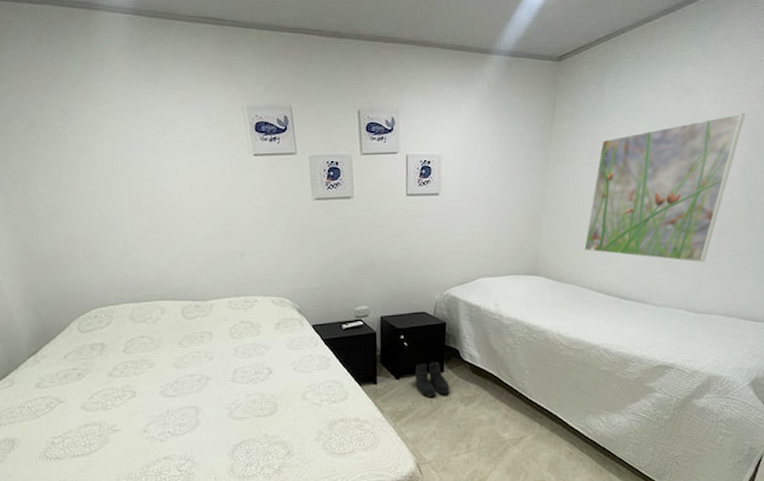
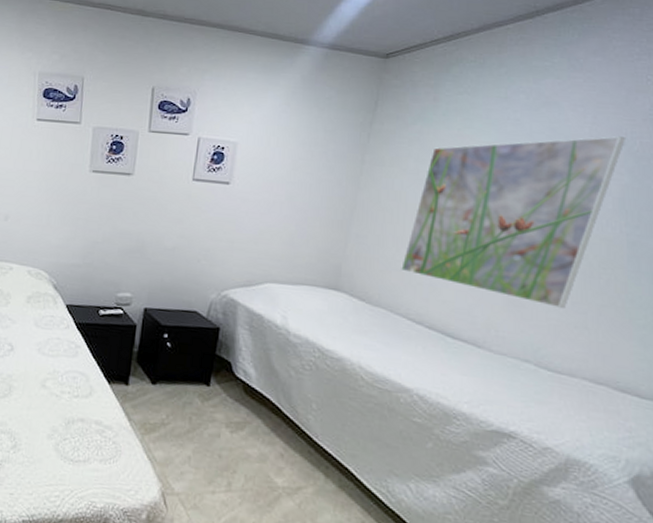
boots: present [414,361,450,397] -> none [173,369,215,415]

